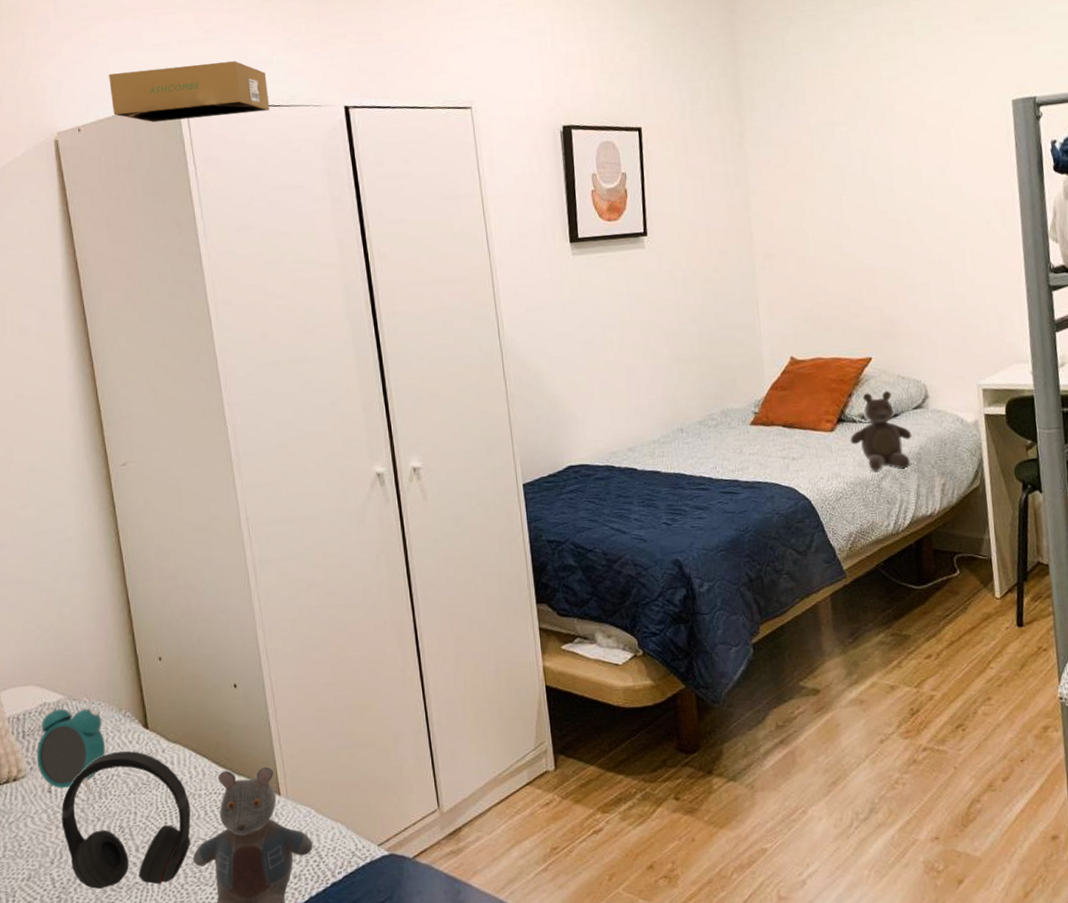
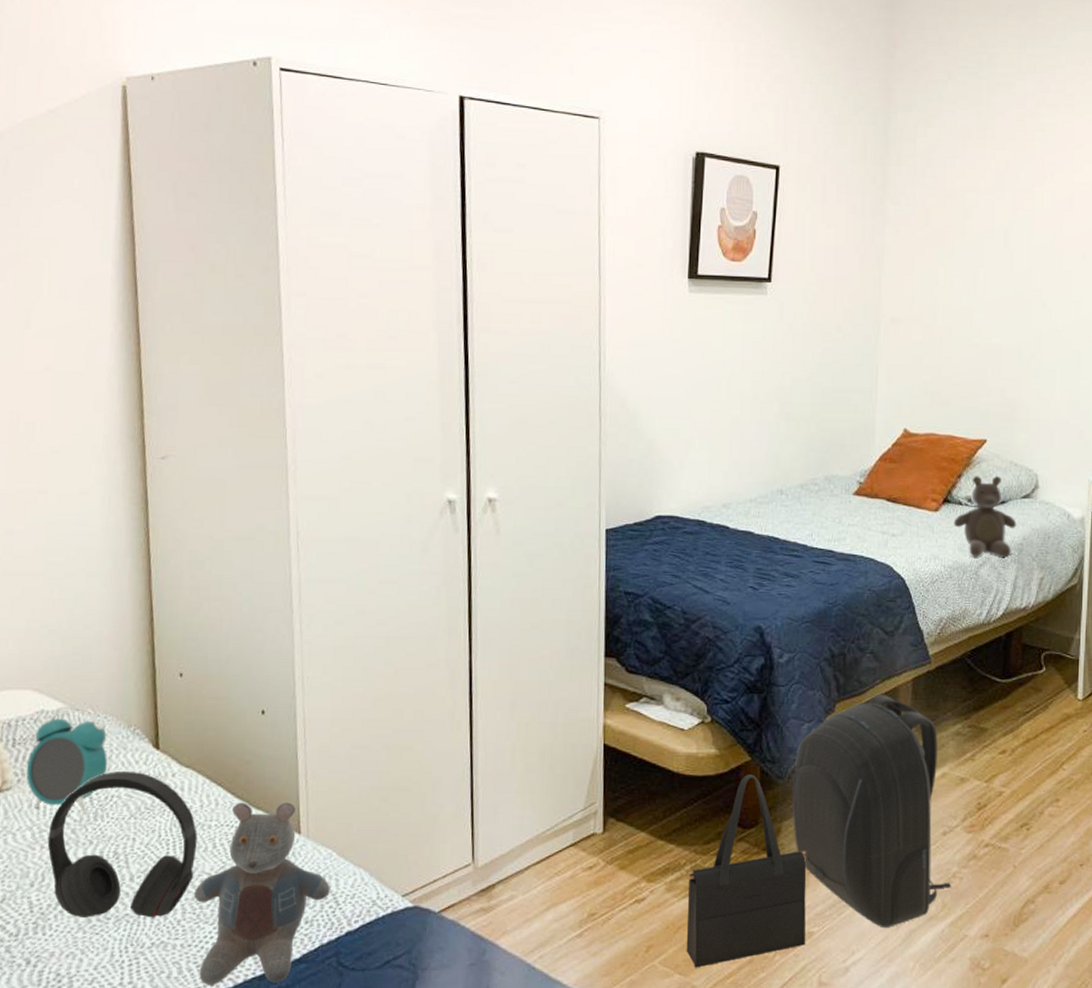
box: present [109,61,270,123] -> none [193,20,376,88]
tote bag: none [639,701,761,892] -> present [686,774,807,968]
backpack: none [727,612,896,839] -> present [792,695,952,927]

